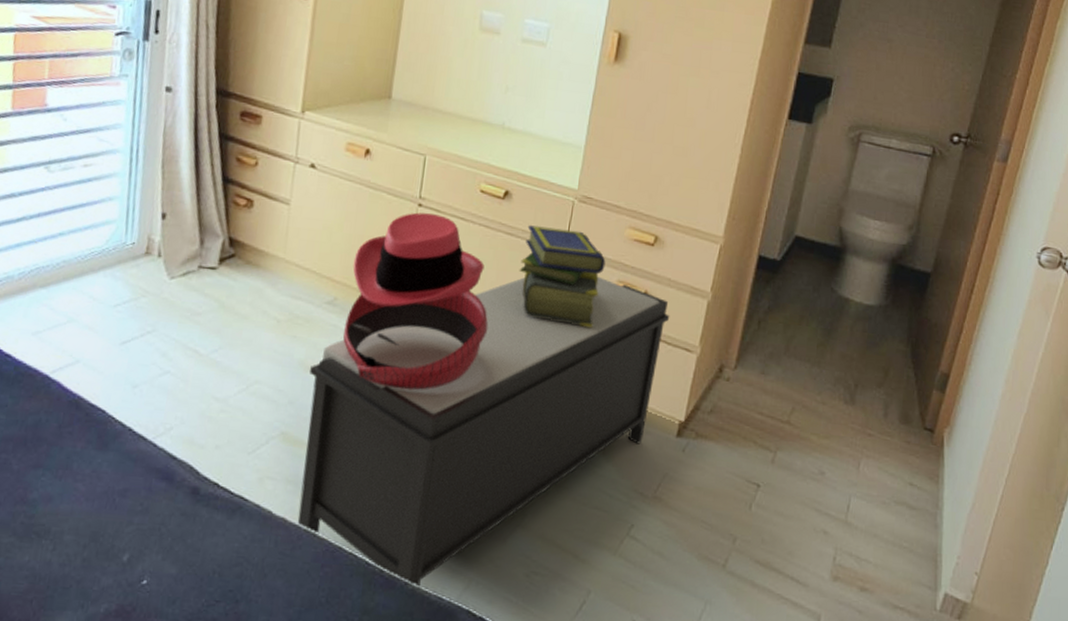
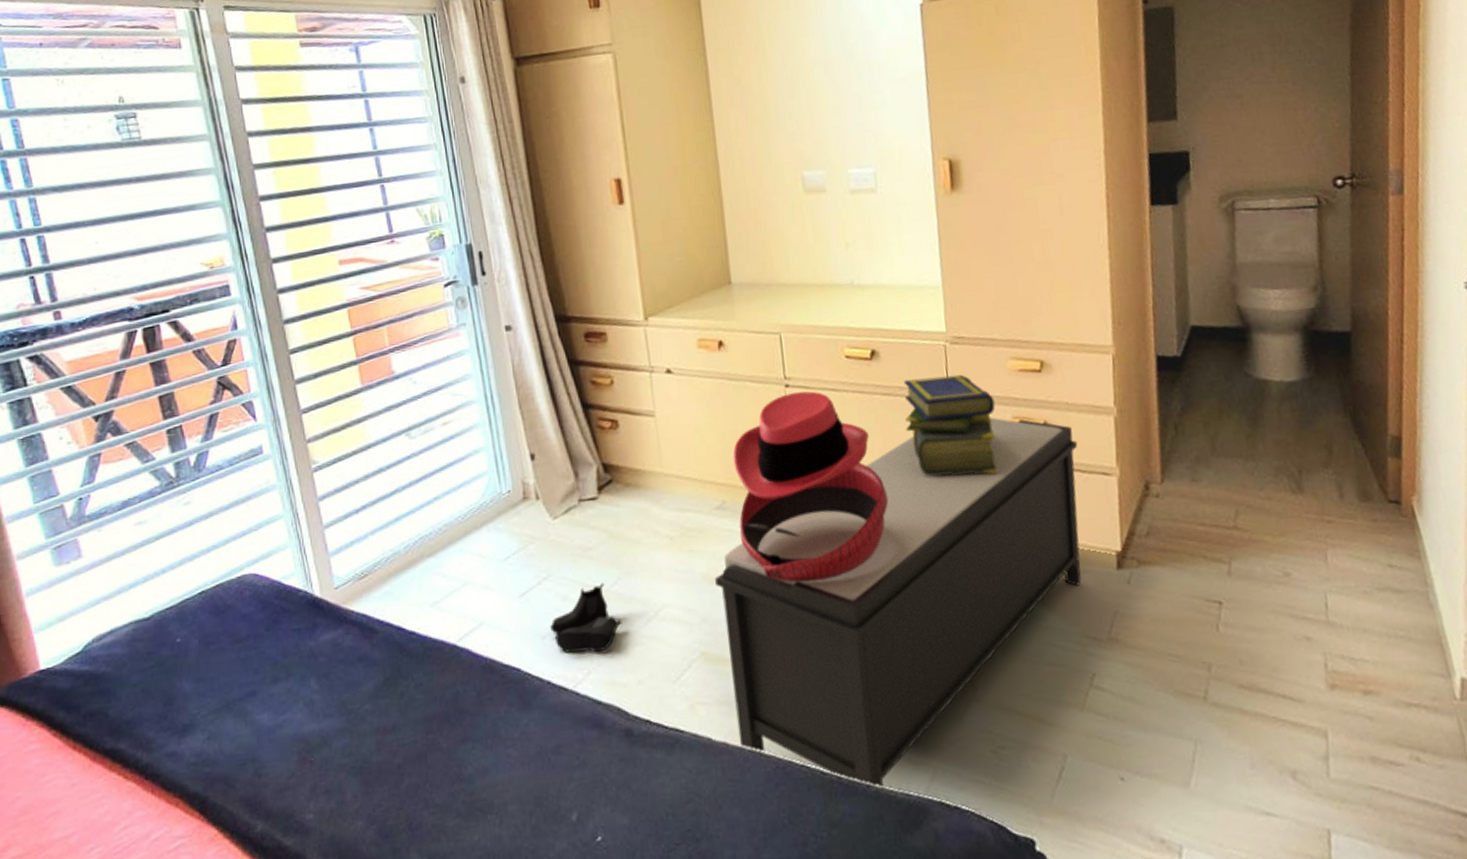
boots: none [143,347,214,412] -> present [550,582,622,653]

